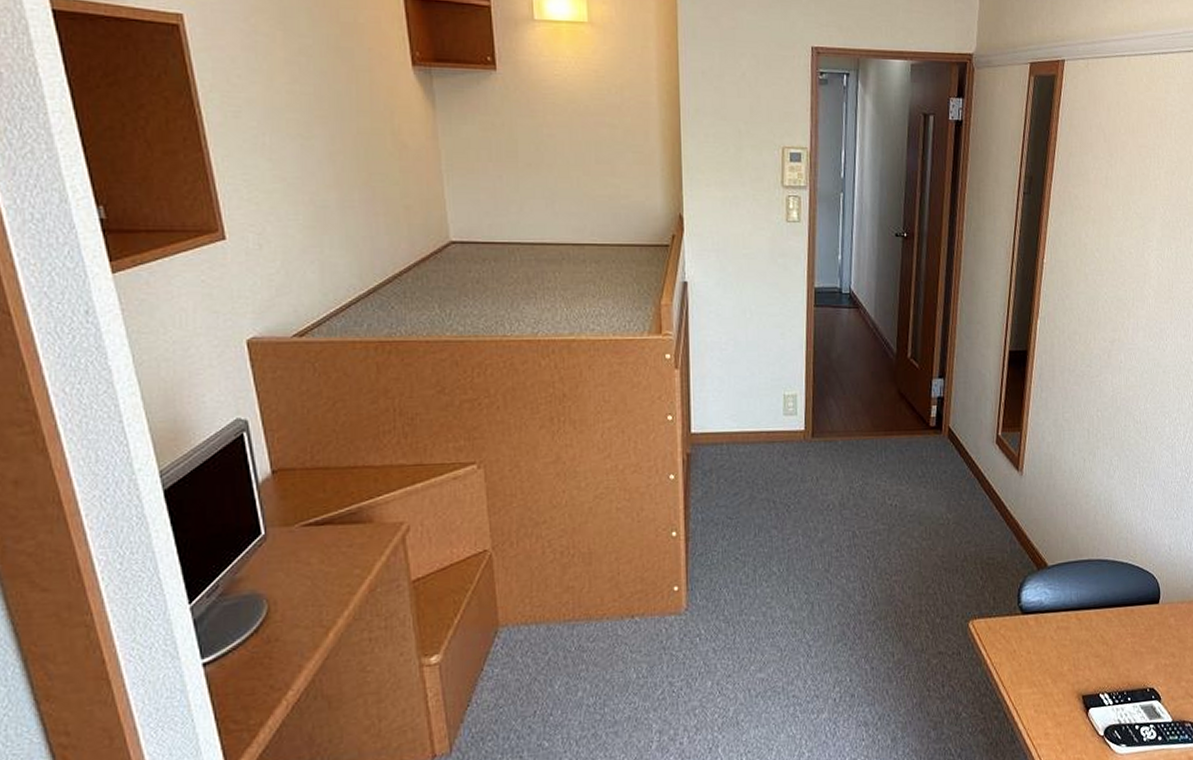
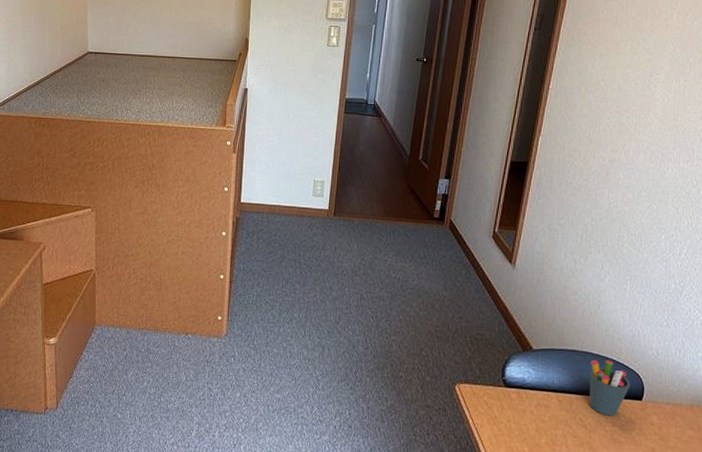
pen holder: none [1107,564,1147,627] -> present [589,359,630,416]

